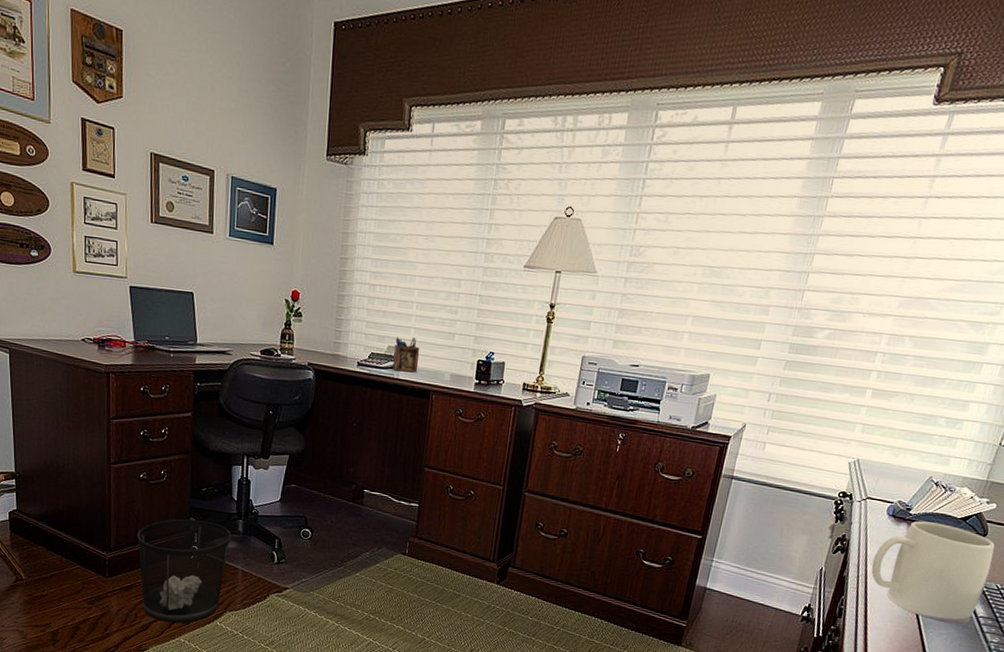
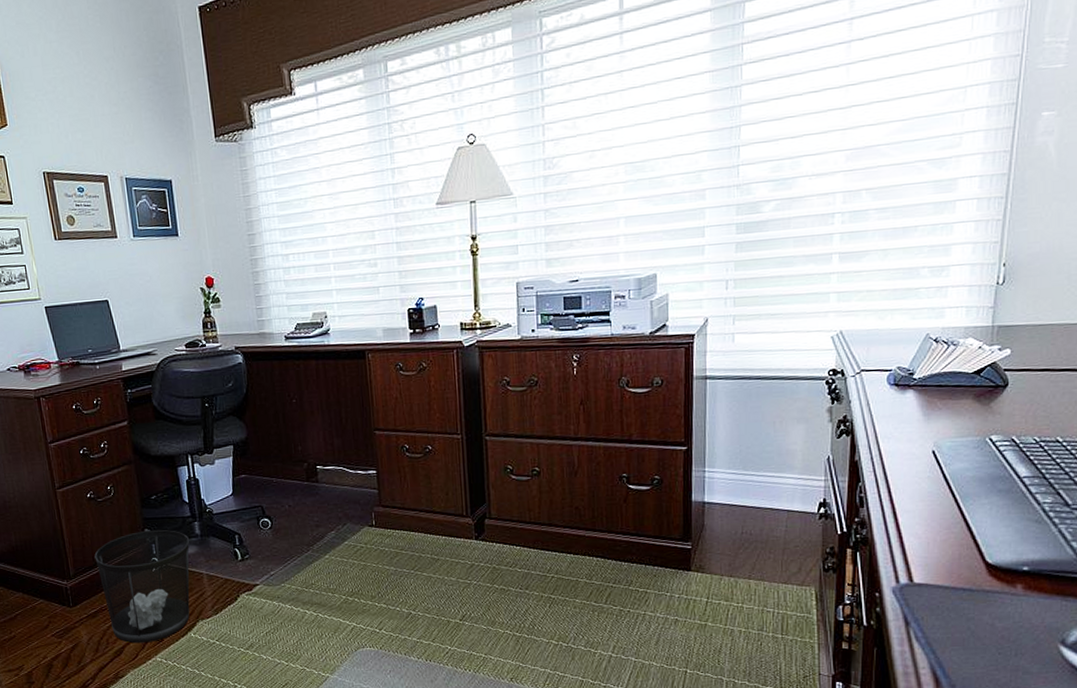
desk organizer: present [392,337,420,373] -> none [319,299,348,337]
mug: present [871,520,995,625] -> none [884,382,1022,492]

